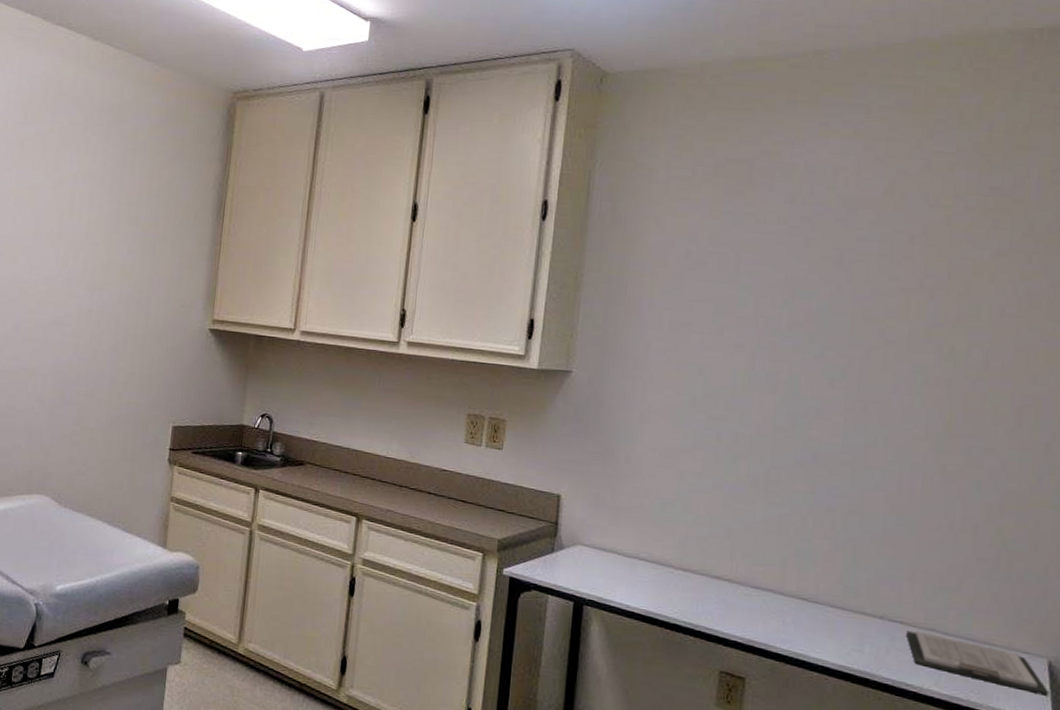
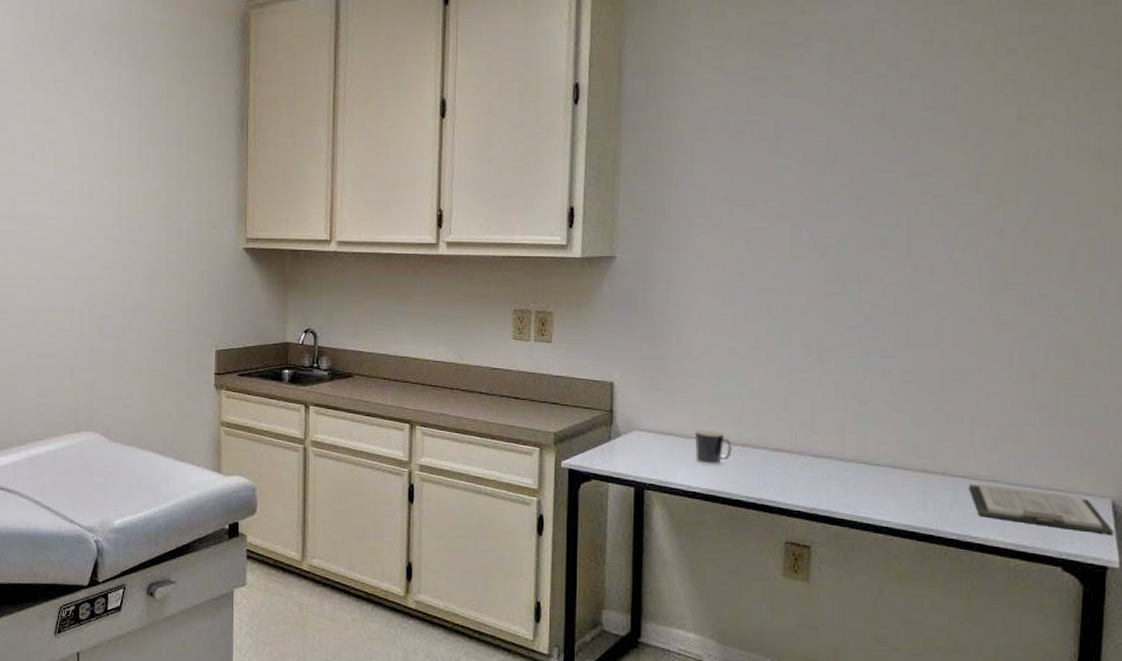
mug: none [636,551,673,588] -> present [694,431,732,466]

